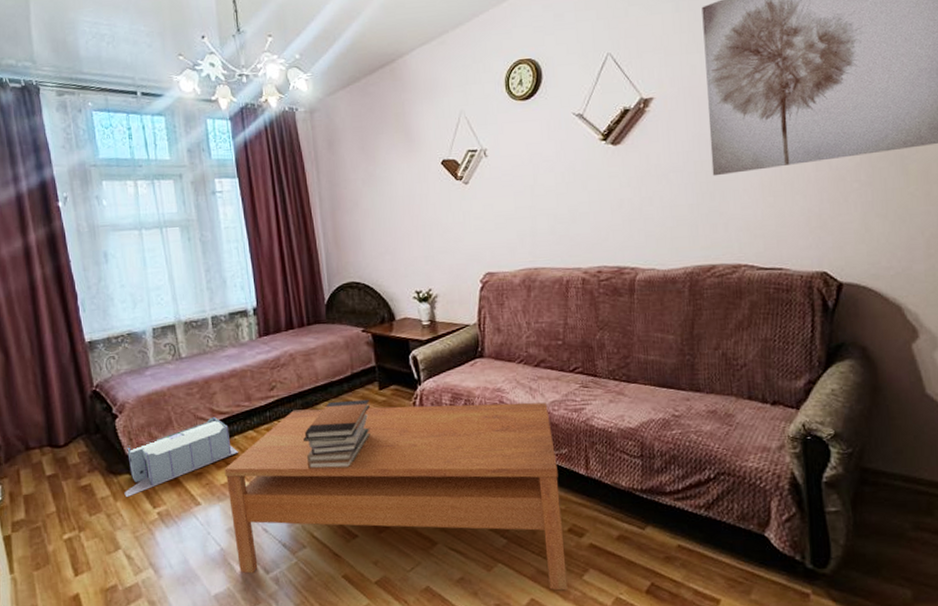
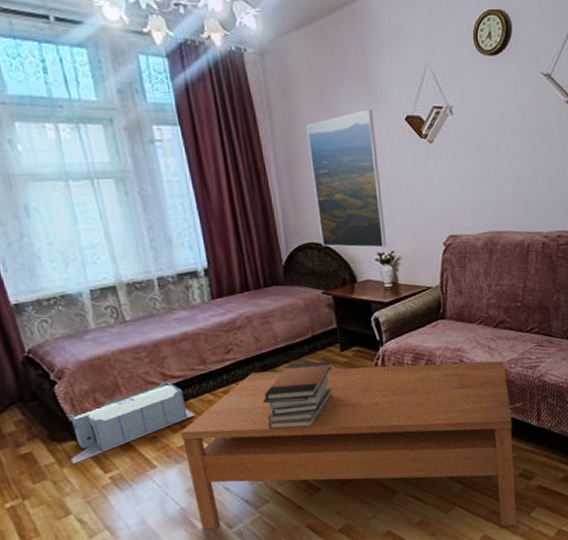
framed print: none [349,156,425,286] -> present [306,109,387,248]

